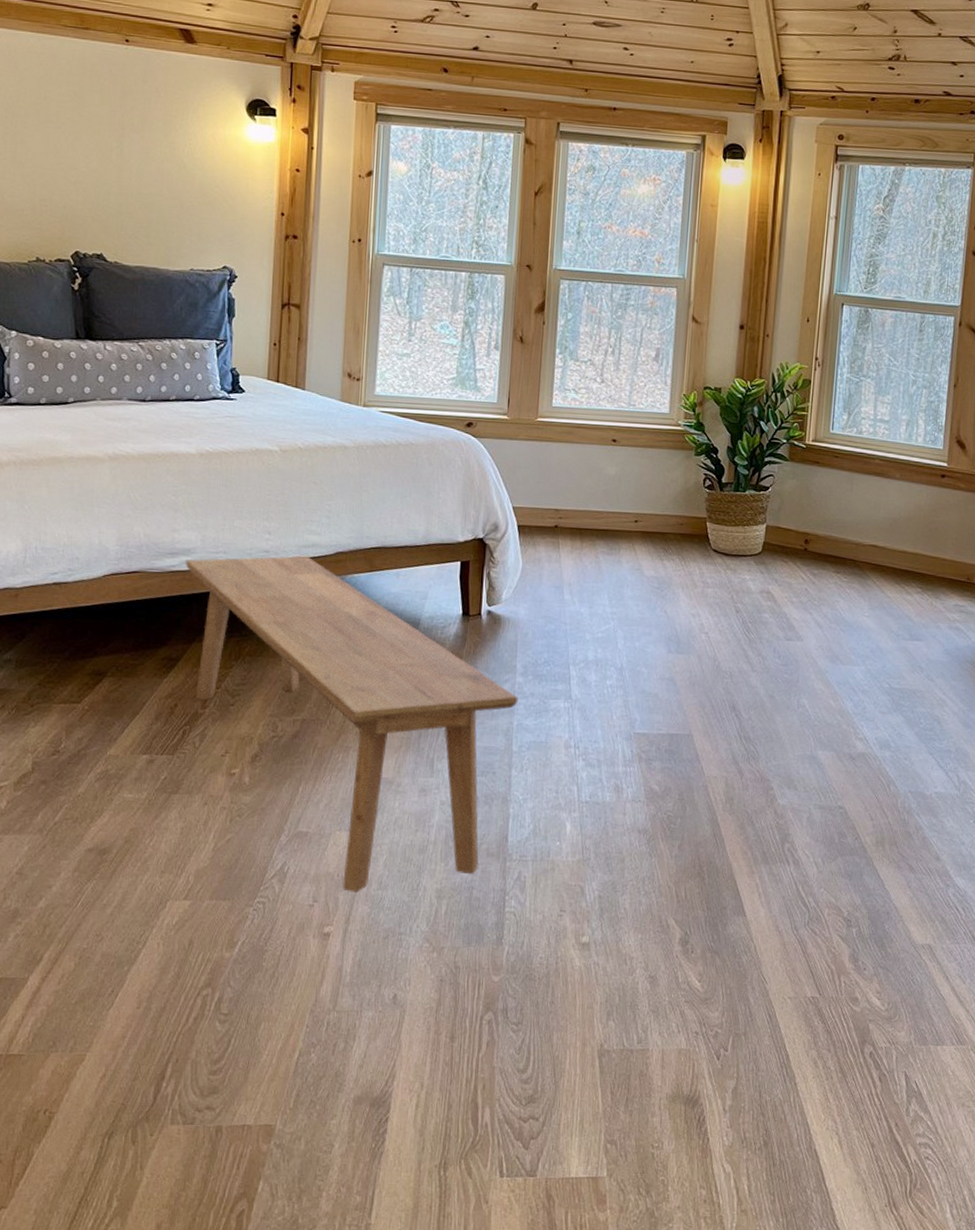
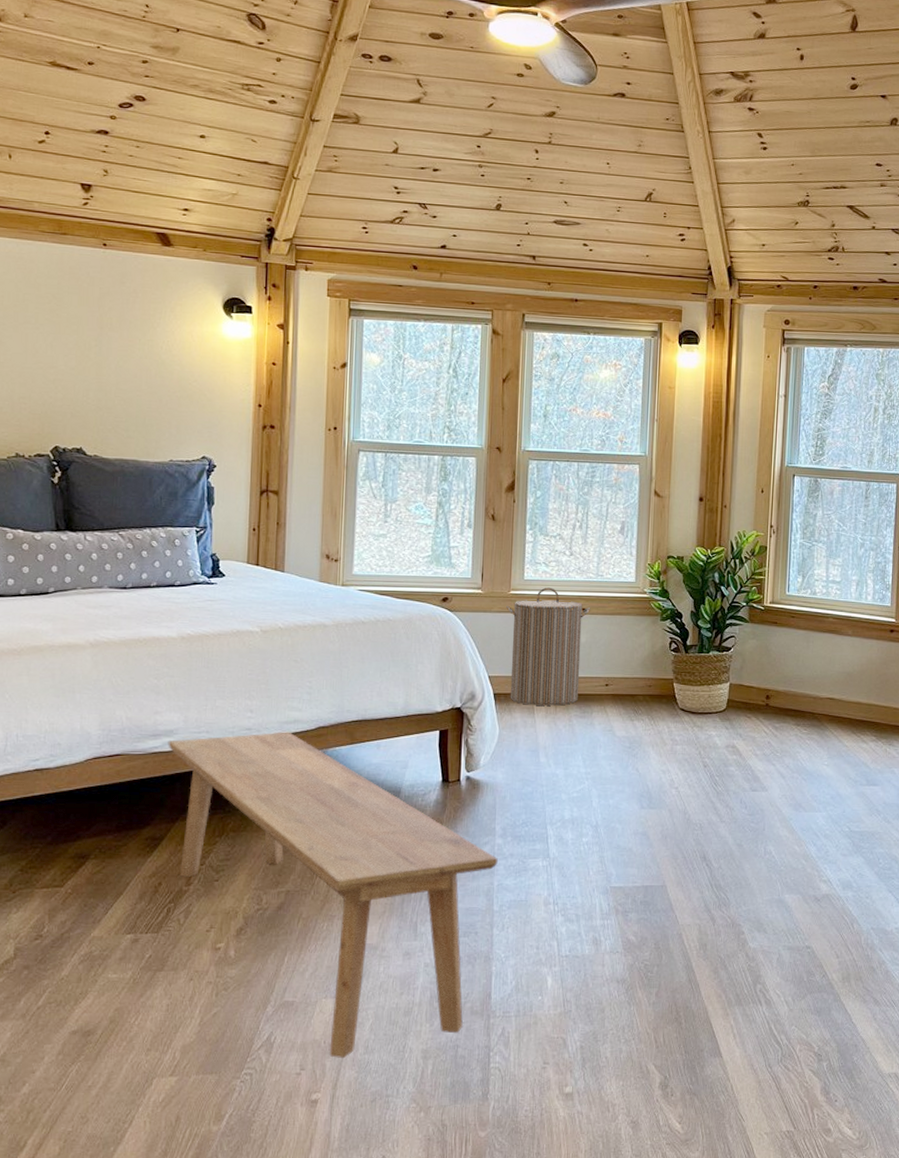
laundry hamper: none [533,415,622,541] -> present [506,587,591,706]

